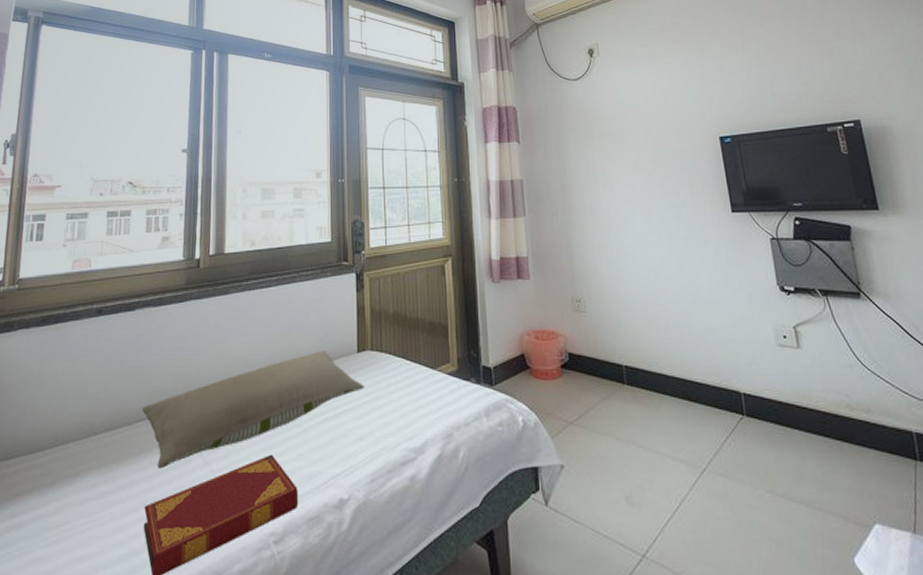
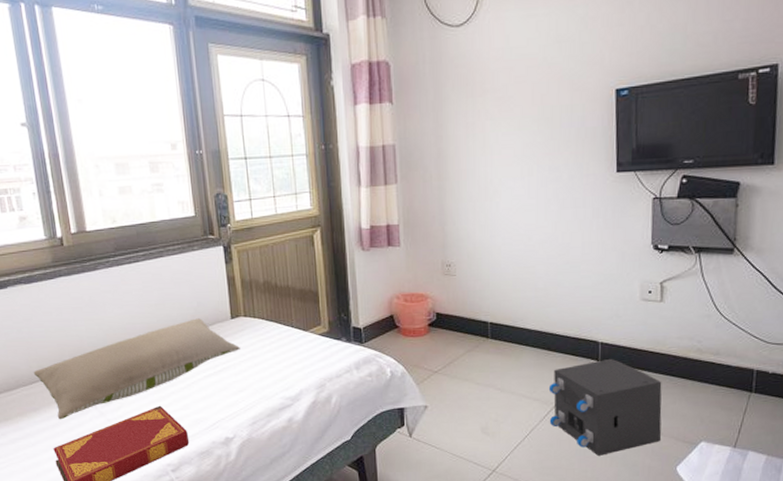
speaker: none [694,412,830,539] -> present [548,358,662,456]

